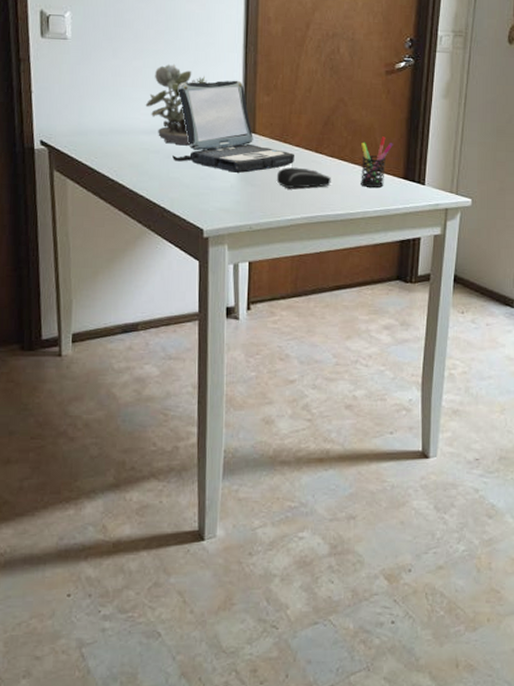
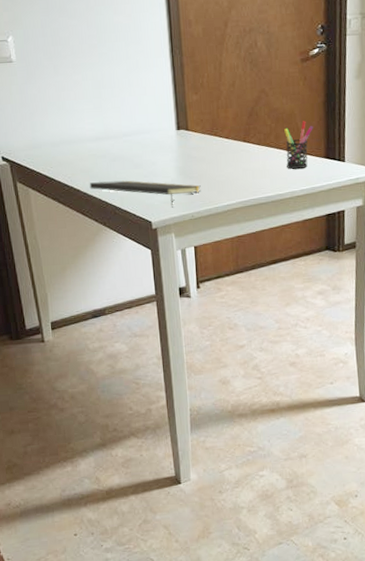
notepad: none [136,179,263,216] -> present [89,180,201,208]
succulent plant: present [145,63,210,146] -> none [88,74,143,149]
laptop: present [172,80,294,173] -> none [116,83,225,168]
computer mouse: present [276,167,331,188] -> none [211,157,260,177]

